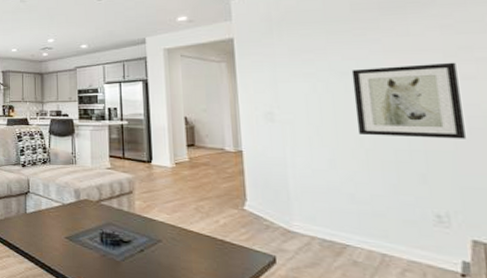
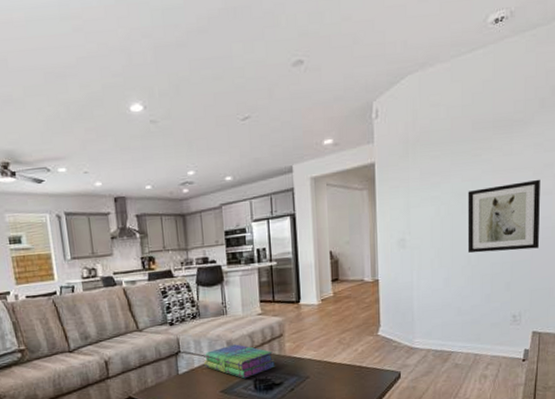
stack of books: none [51,193,124,230] -> present [204,344,276,379]

